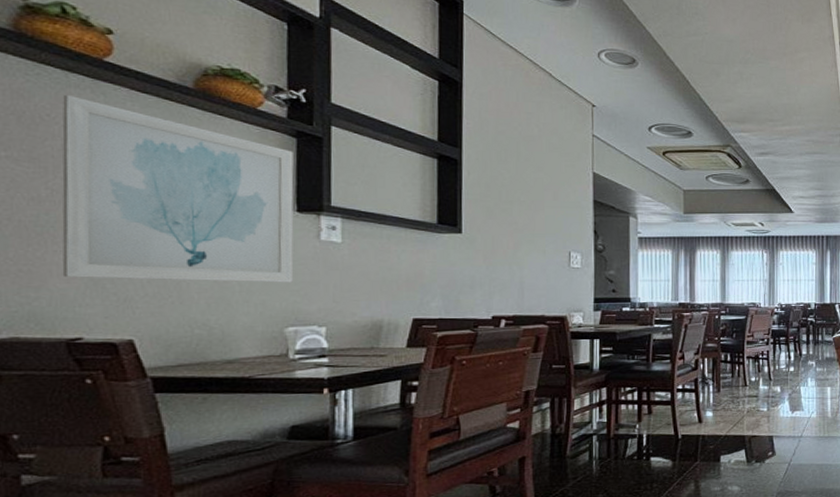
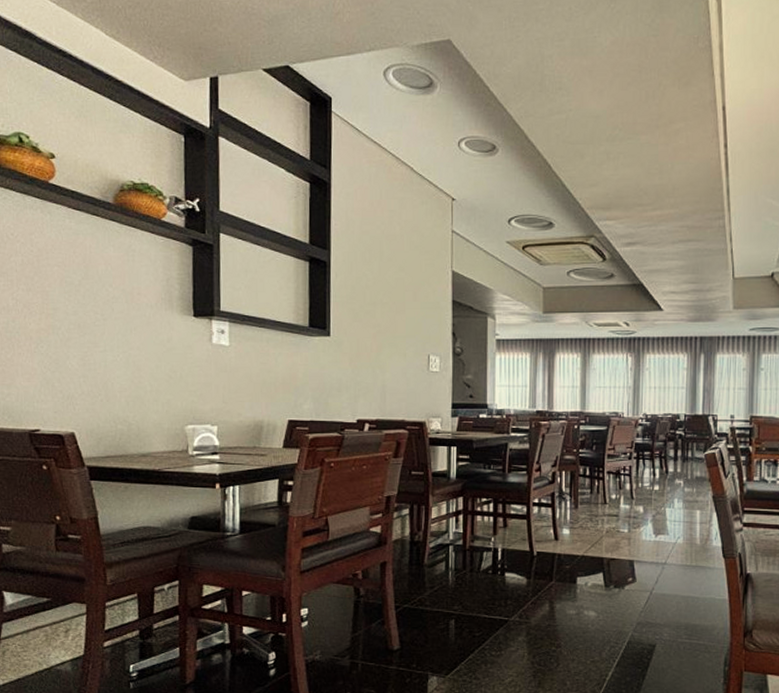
wall art: present [62,94,294,283] -> none [21,215,192,384]

